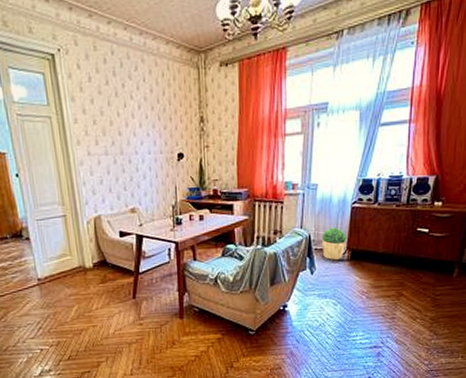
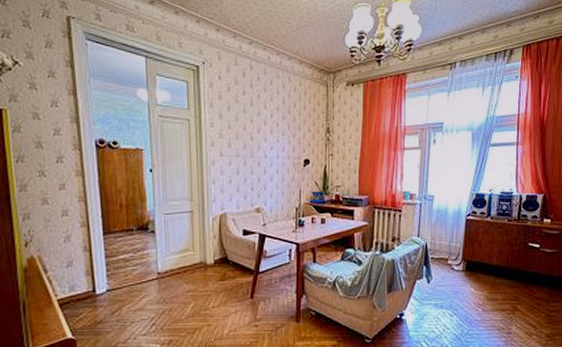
potted plant: present [322,227,346,260] -> none [438,238,462,270]

